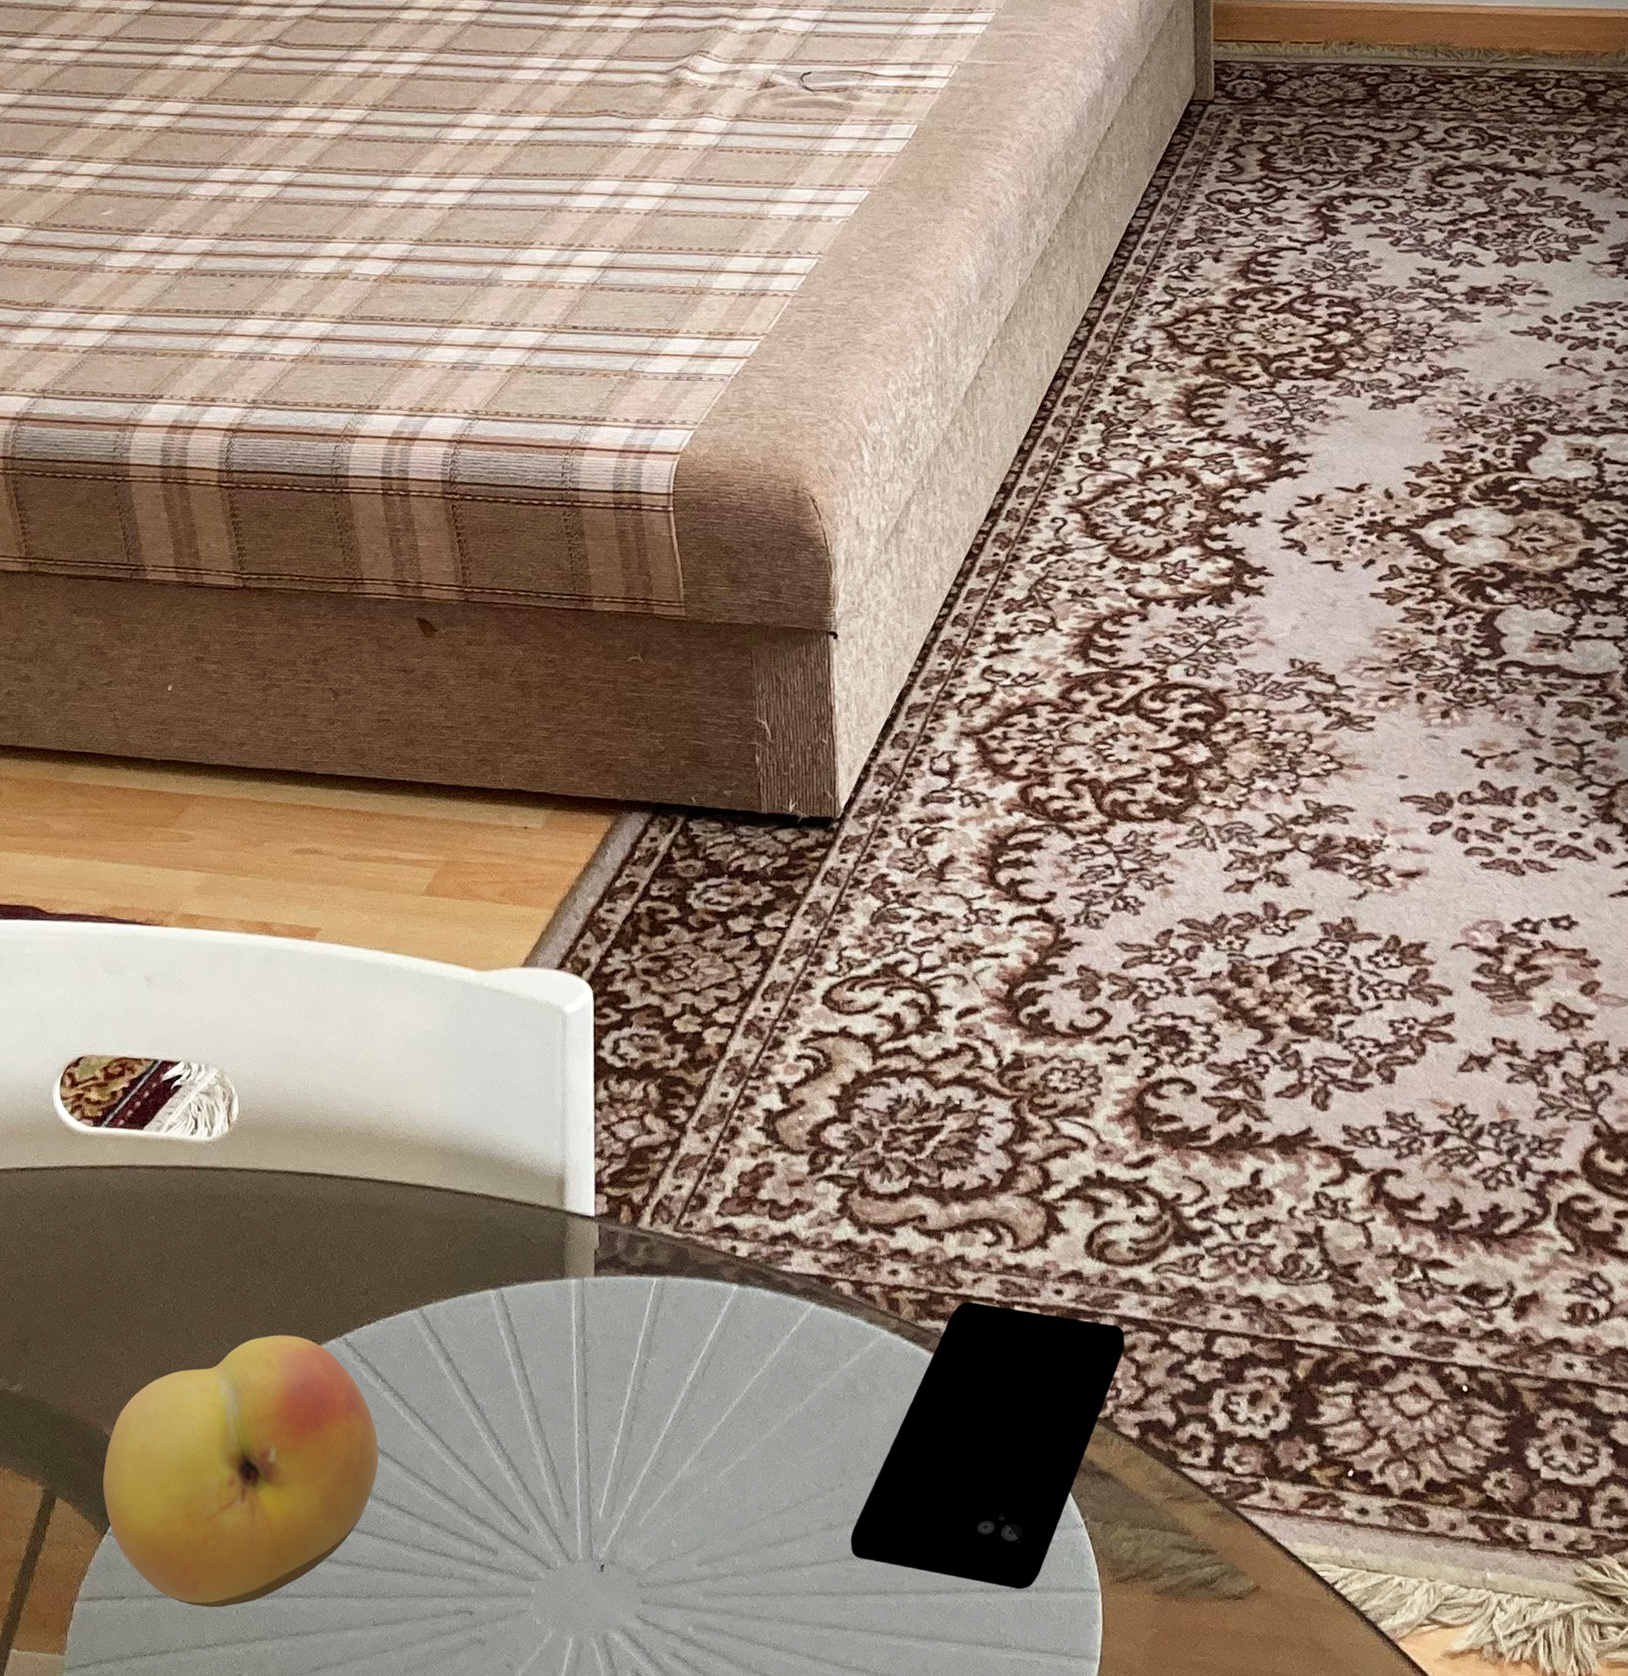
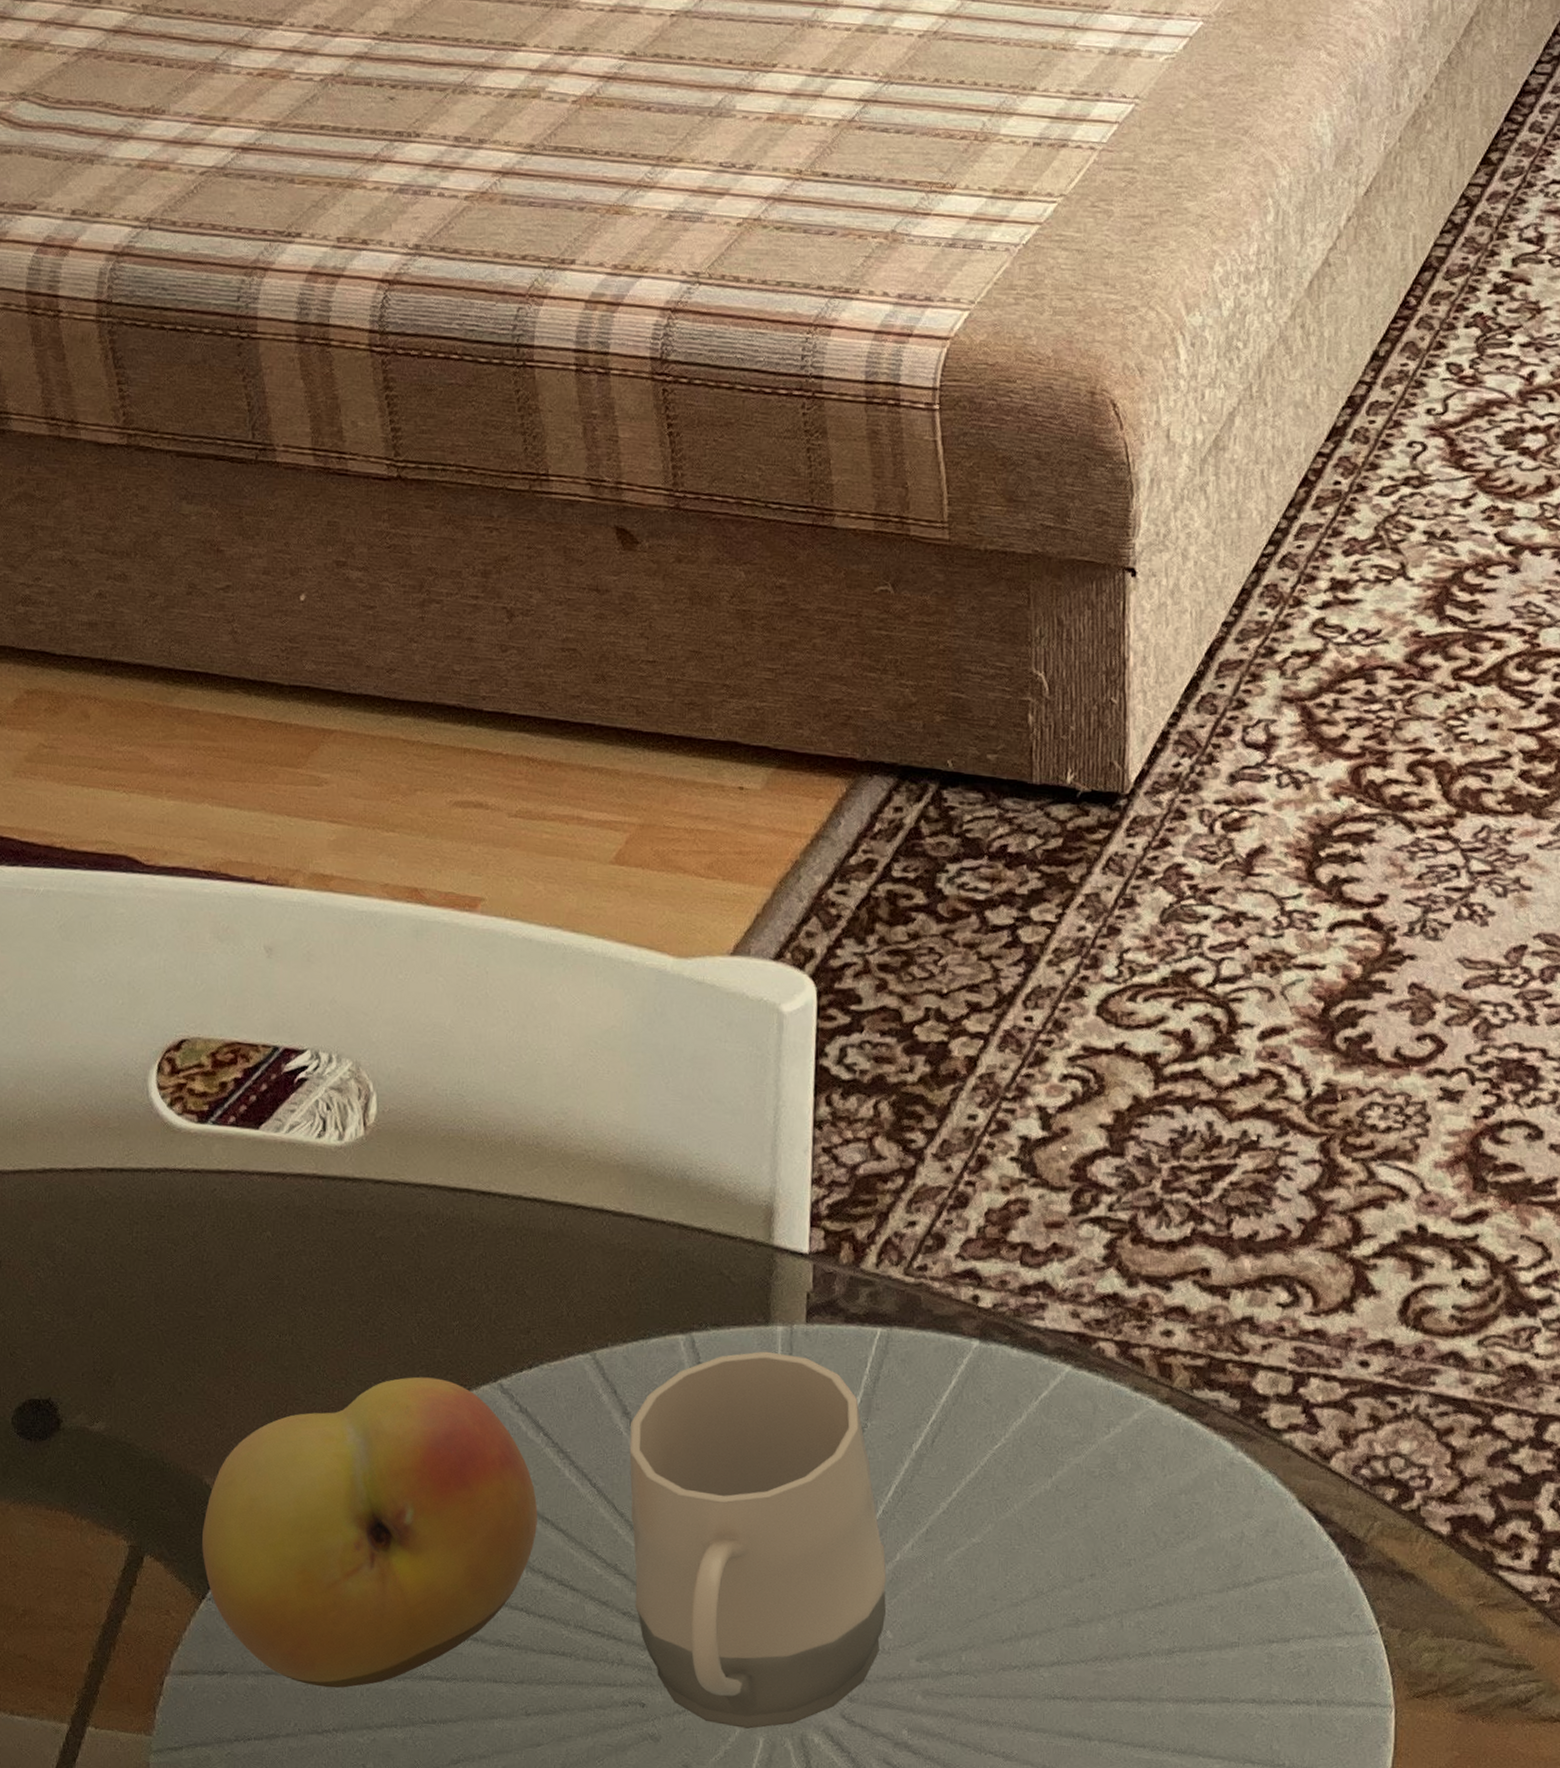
mug: none [453,1301,671,1631] -> present [629,1351,887,1729]
smartphone: present [850,1302,1125,1590] -> none [1100,1371,1441,1702]

